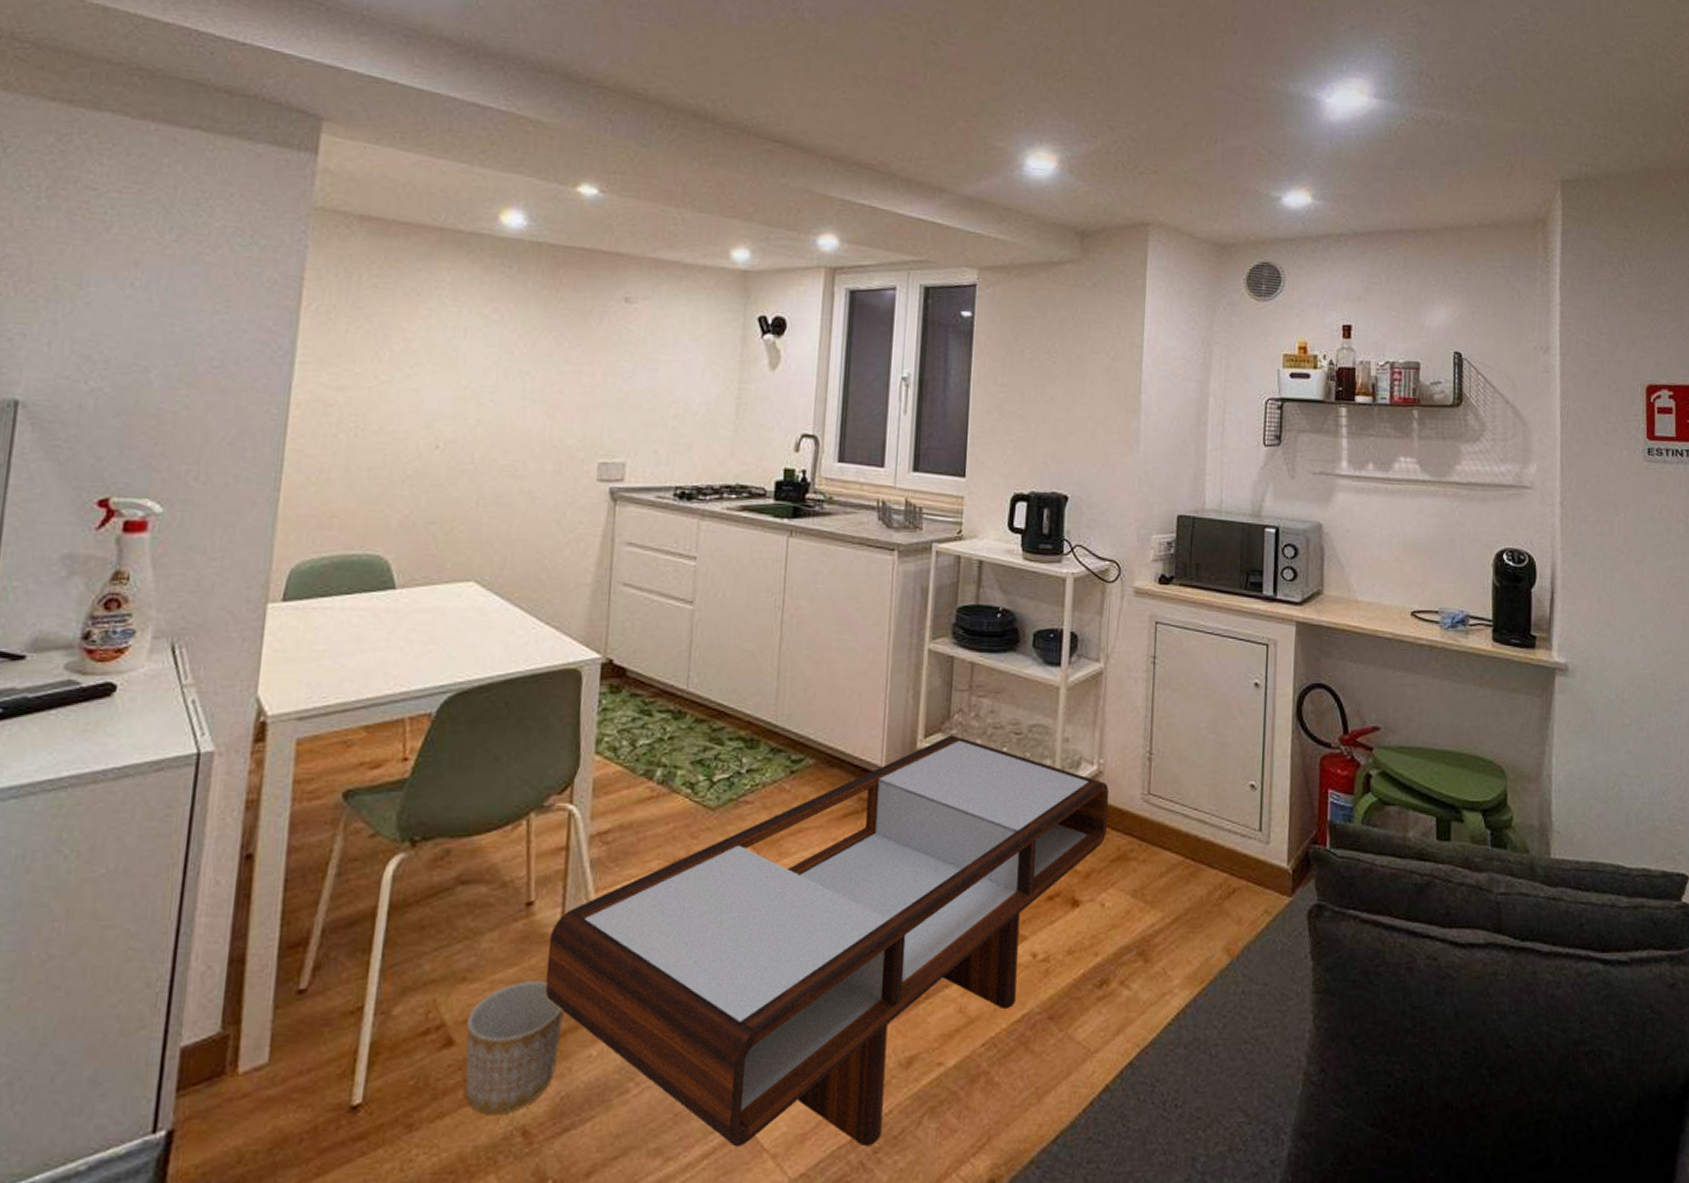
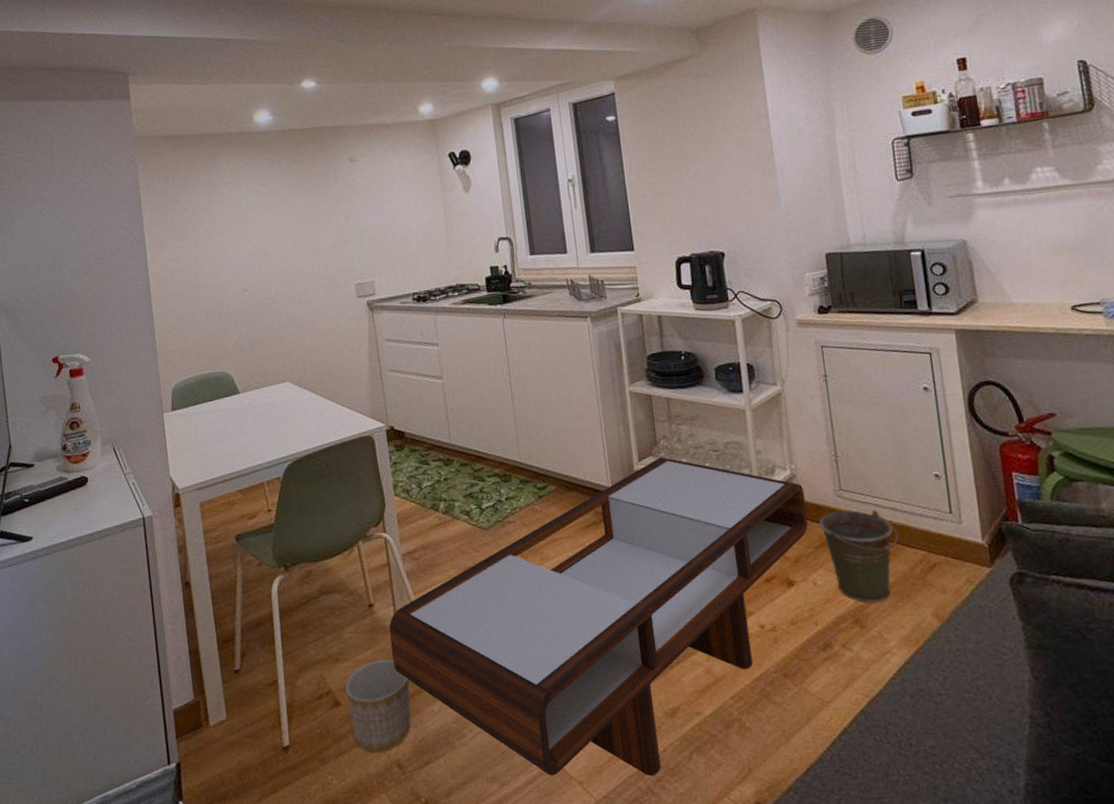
bucket: none [1119,818,1202,931] -> present [819,509,899,603]

